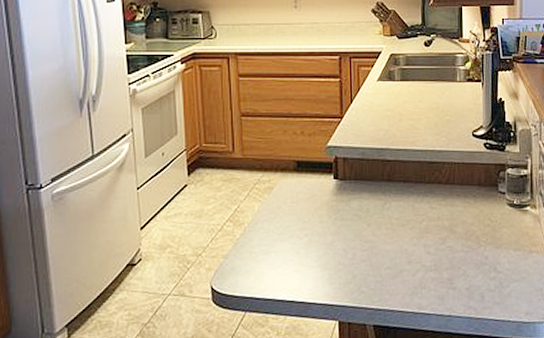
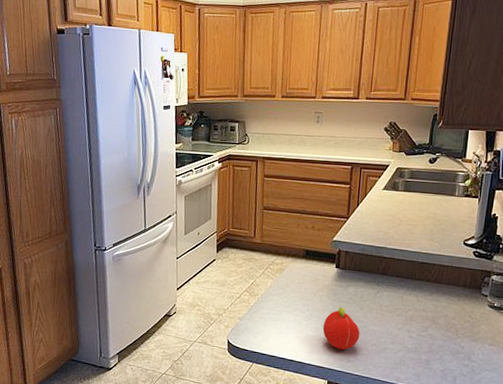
fruit: none [326,227,371,279] -> present [322,307,360,350]

